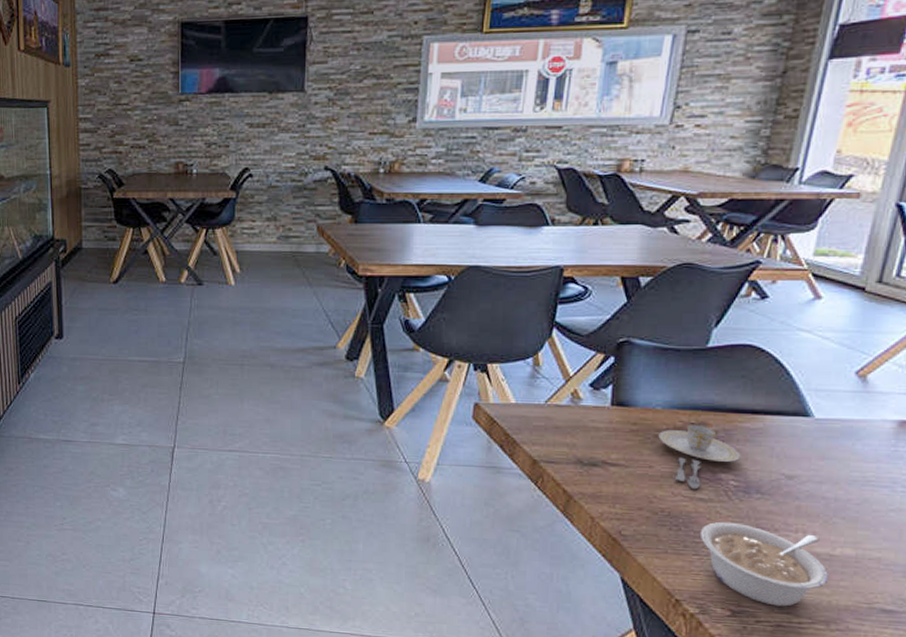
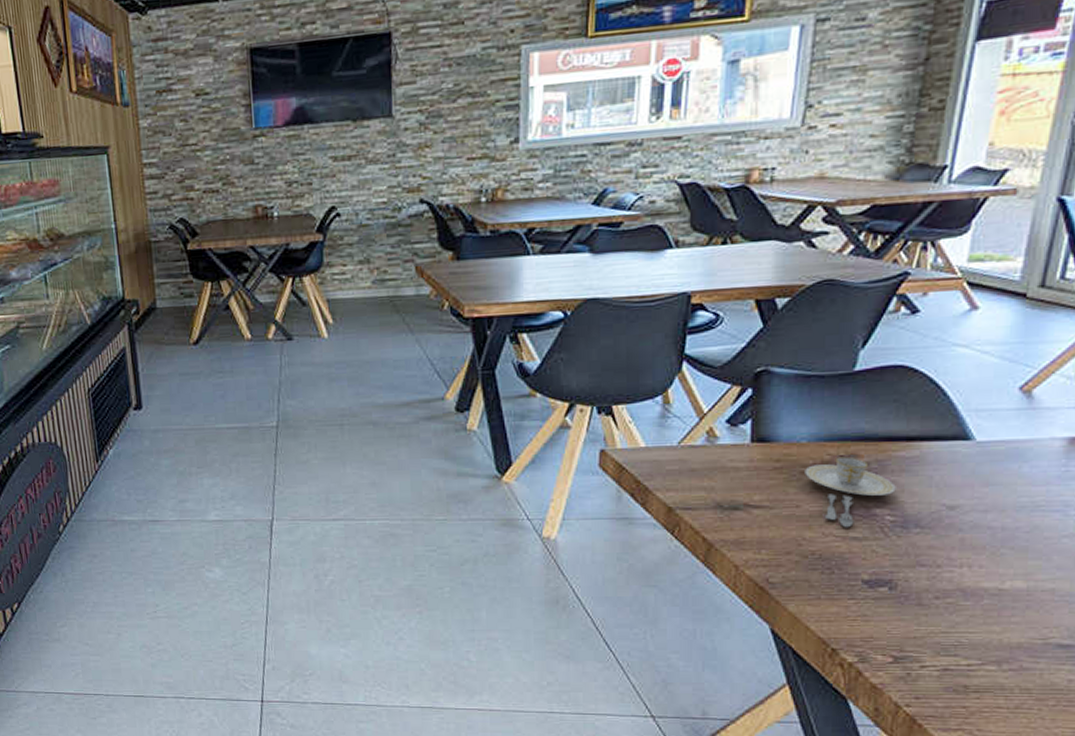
legume: present [699,521,828,607] -> none [855,560,998,649]

